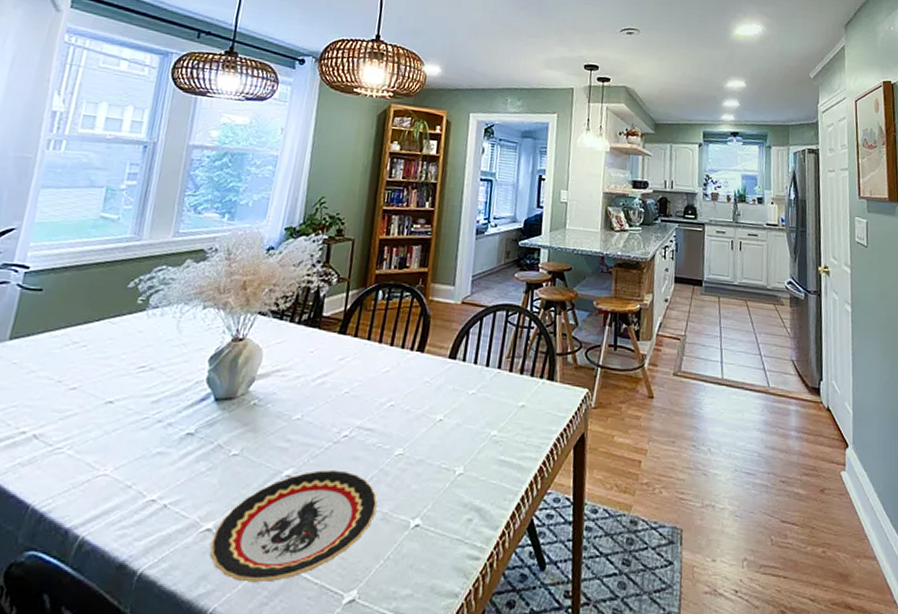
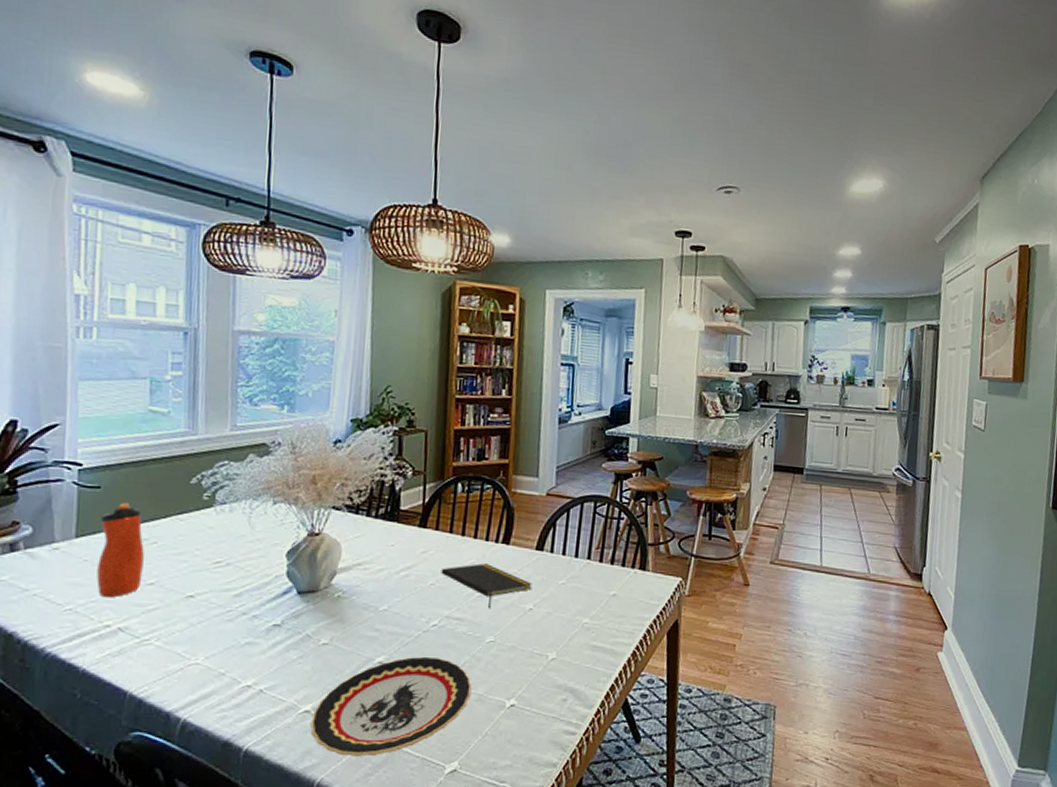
water bottle: none [20,305,77,403] -> present [97,503,144,598]
notepad: none [356,370,444,420] -> present [441,562,533,609]

